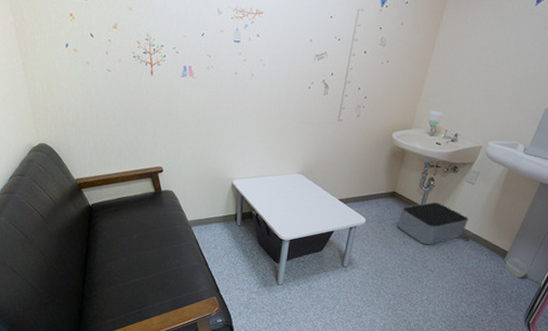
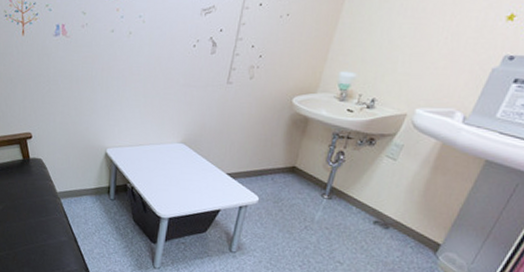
storage bin: present [397,202,468,245] -> none [297,180,388,232]

